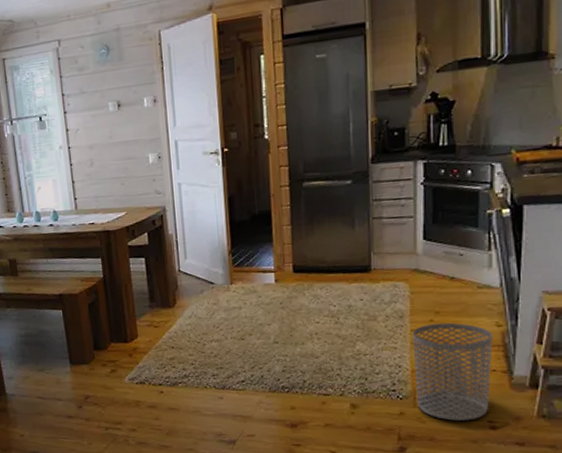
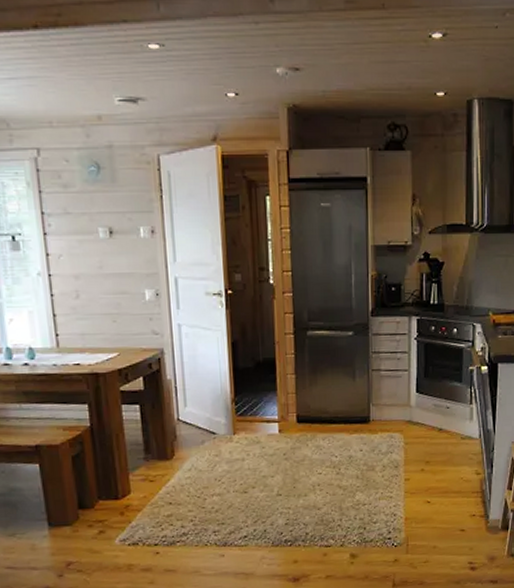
waste bin: present [412,322,493,421] -> none [406,471,473,564]

